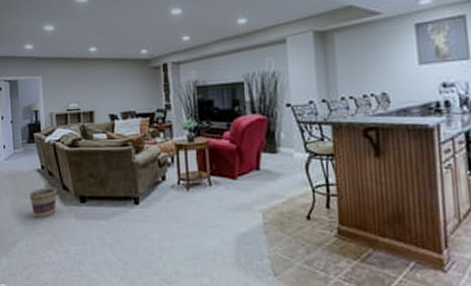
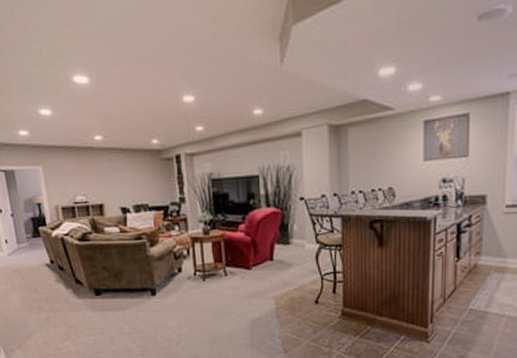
basket: present [28,187,58,218] -> none [39,281,70,311]

